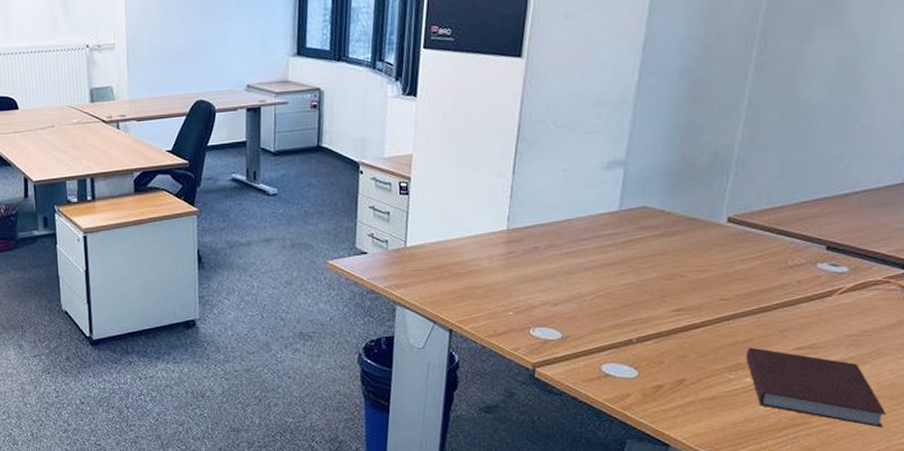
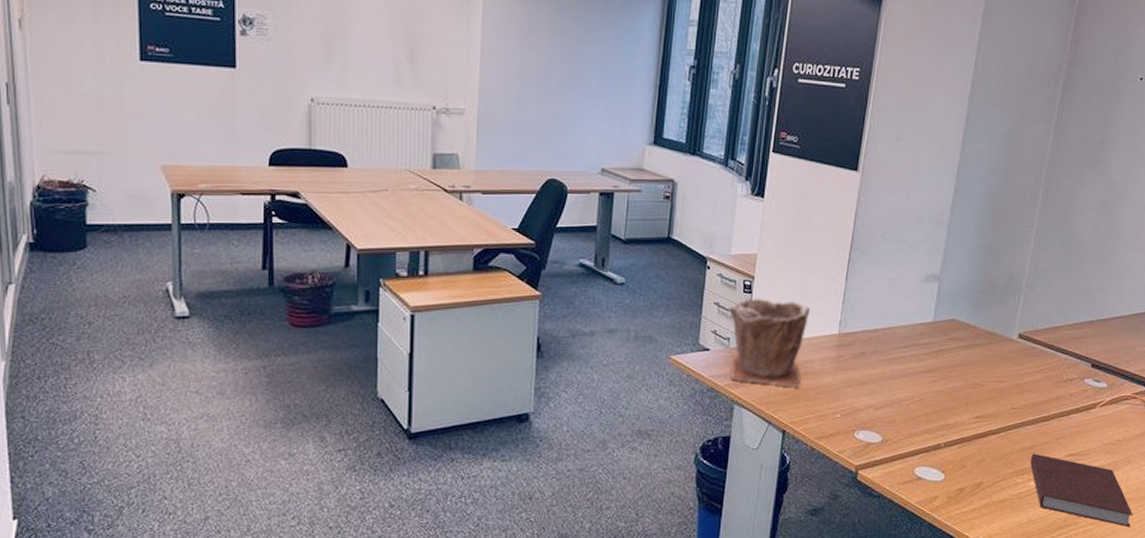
plant pot: none [386,198,473,287] -> present [730,298,810,388]

